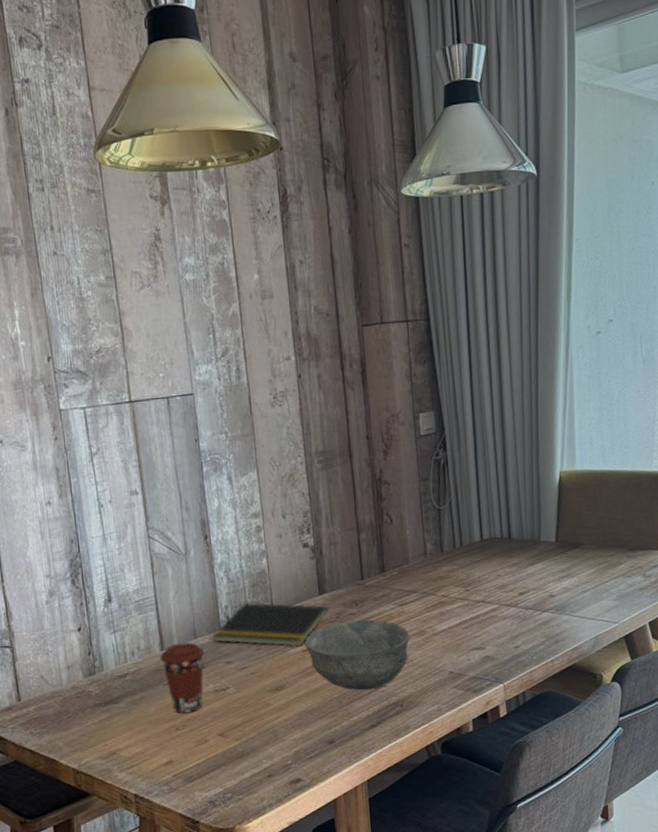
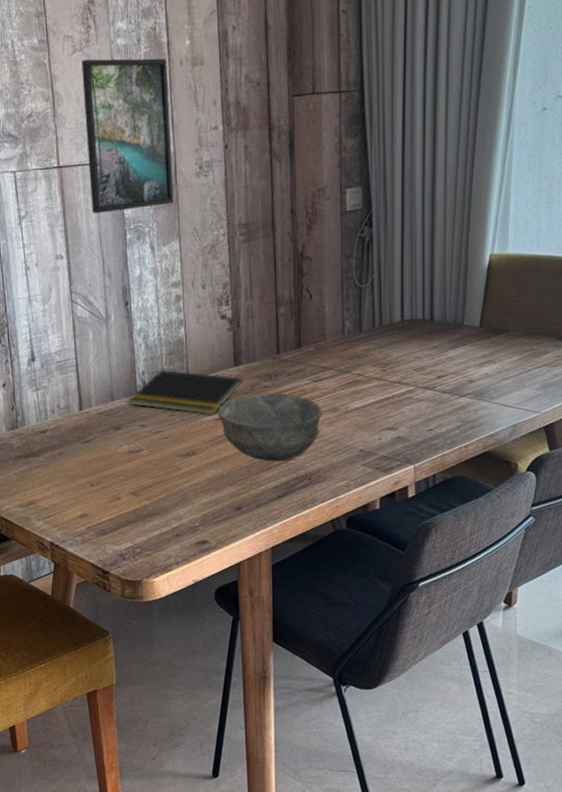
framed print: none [150,292,250,447] -> present [81,58,174,213]
coffee cup: present [159,642,205,714] -> none [78,404,121,471]

